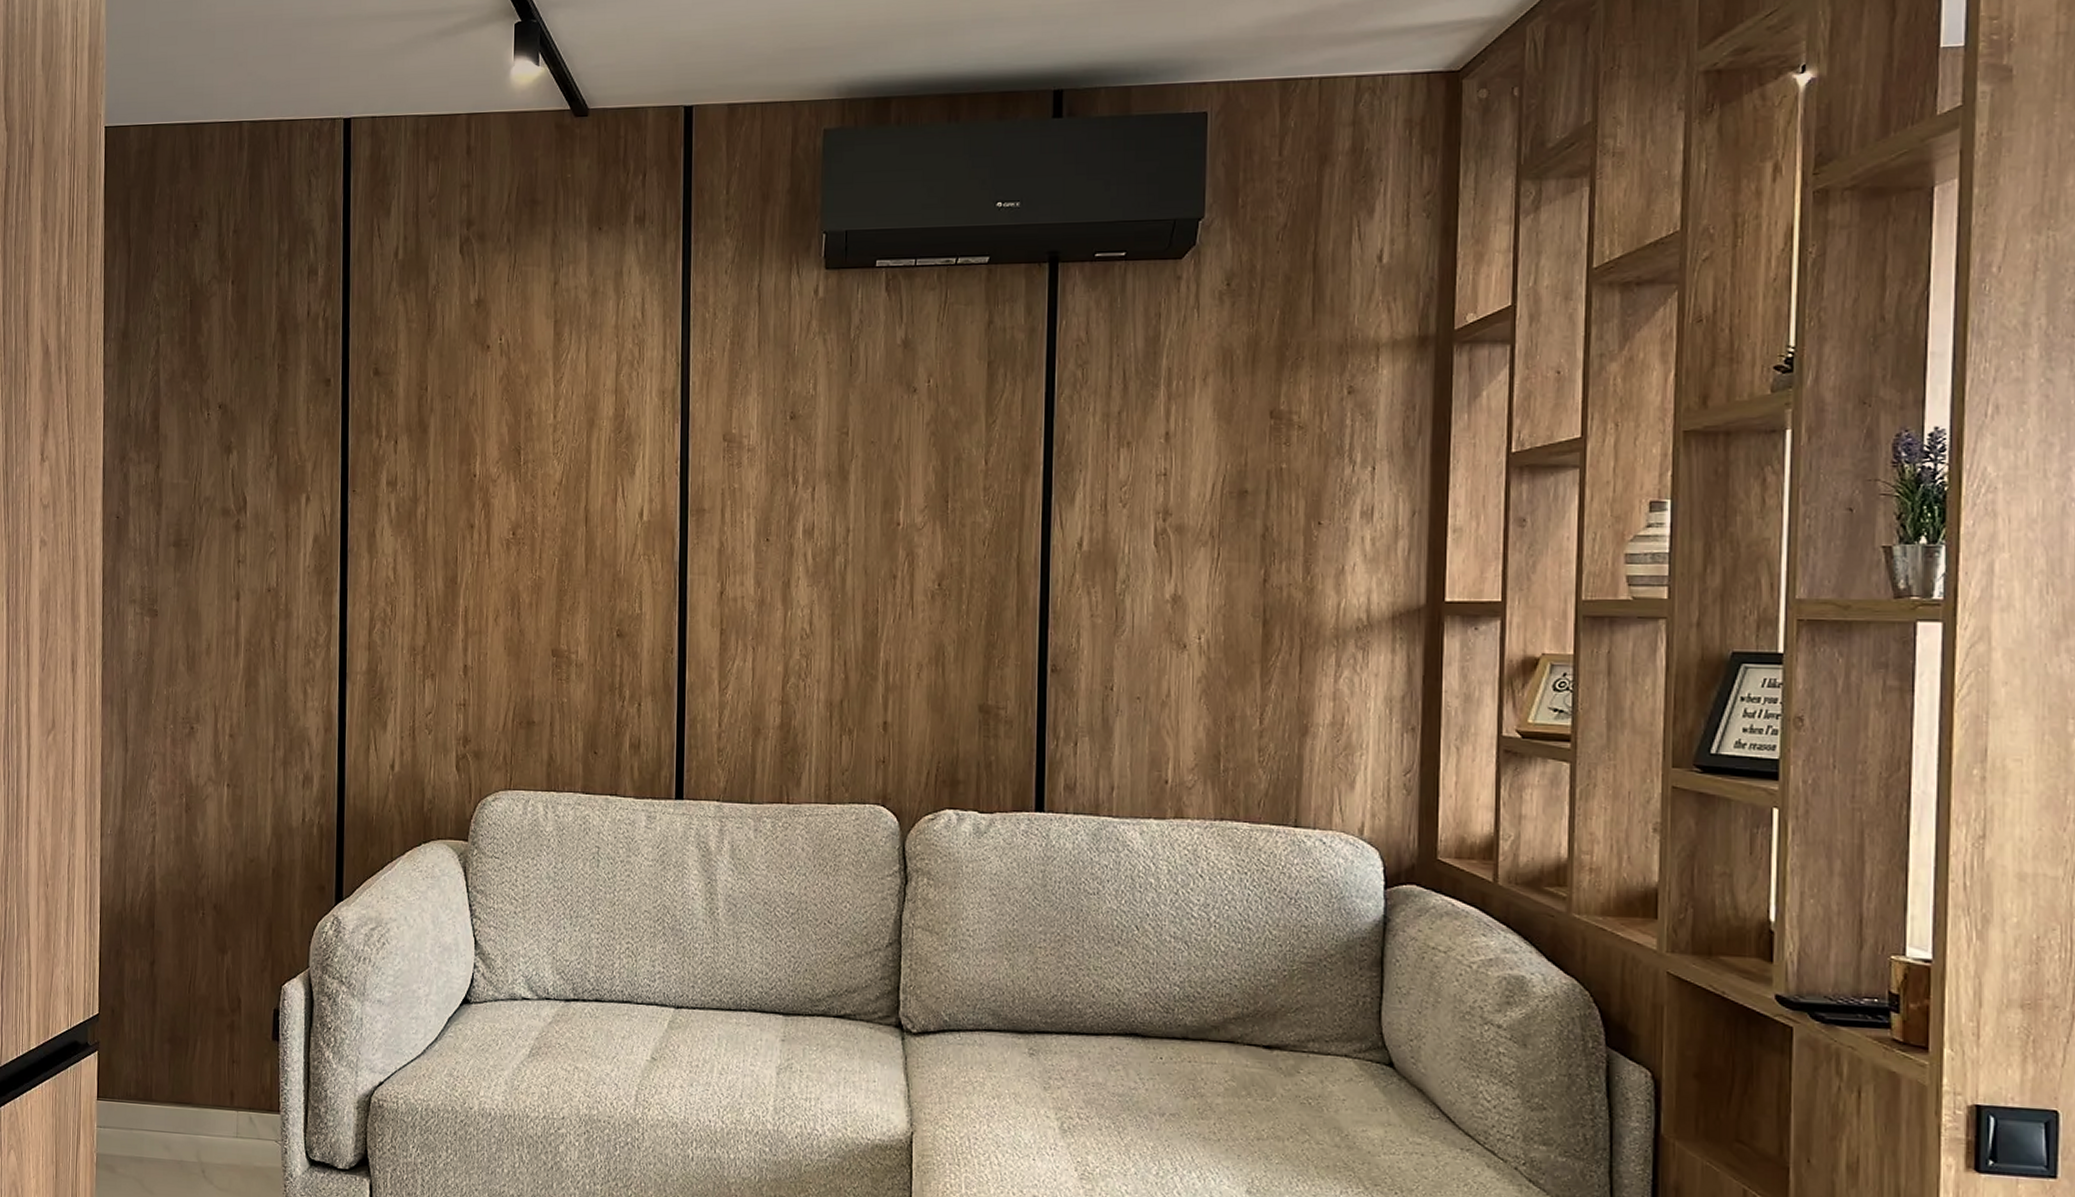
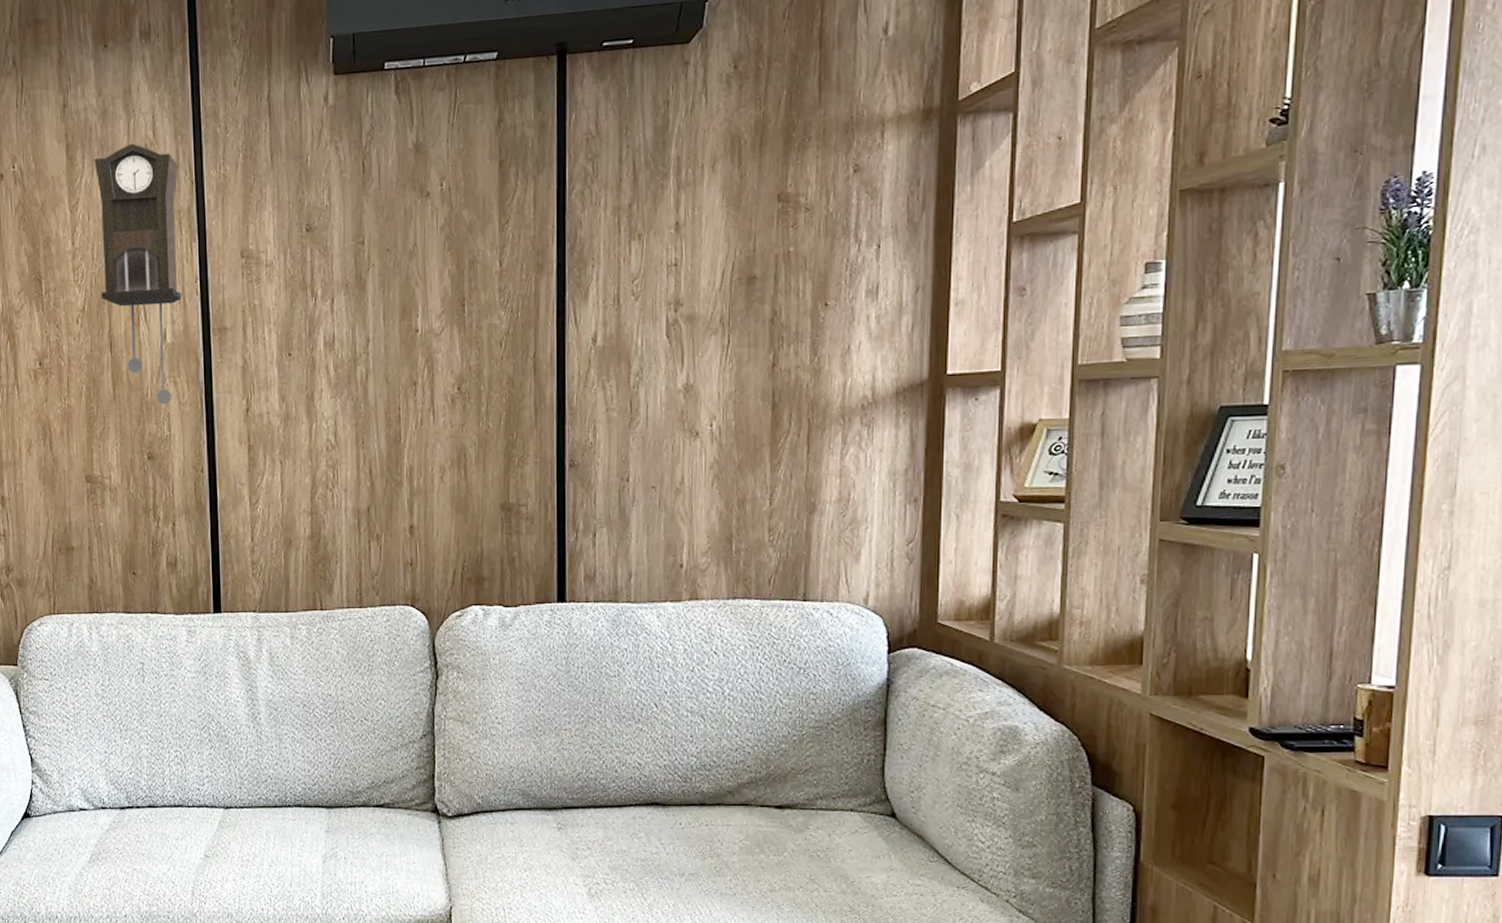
pendulum clock: none [580,323,665,583] -> present [94,143,181,405]

